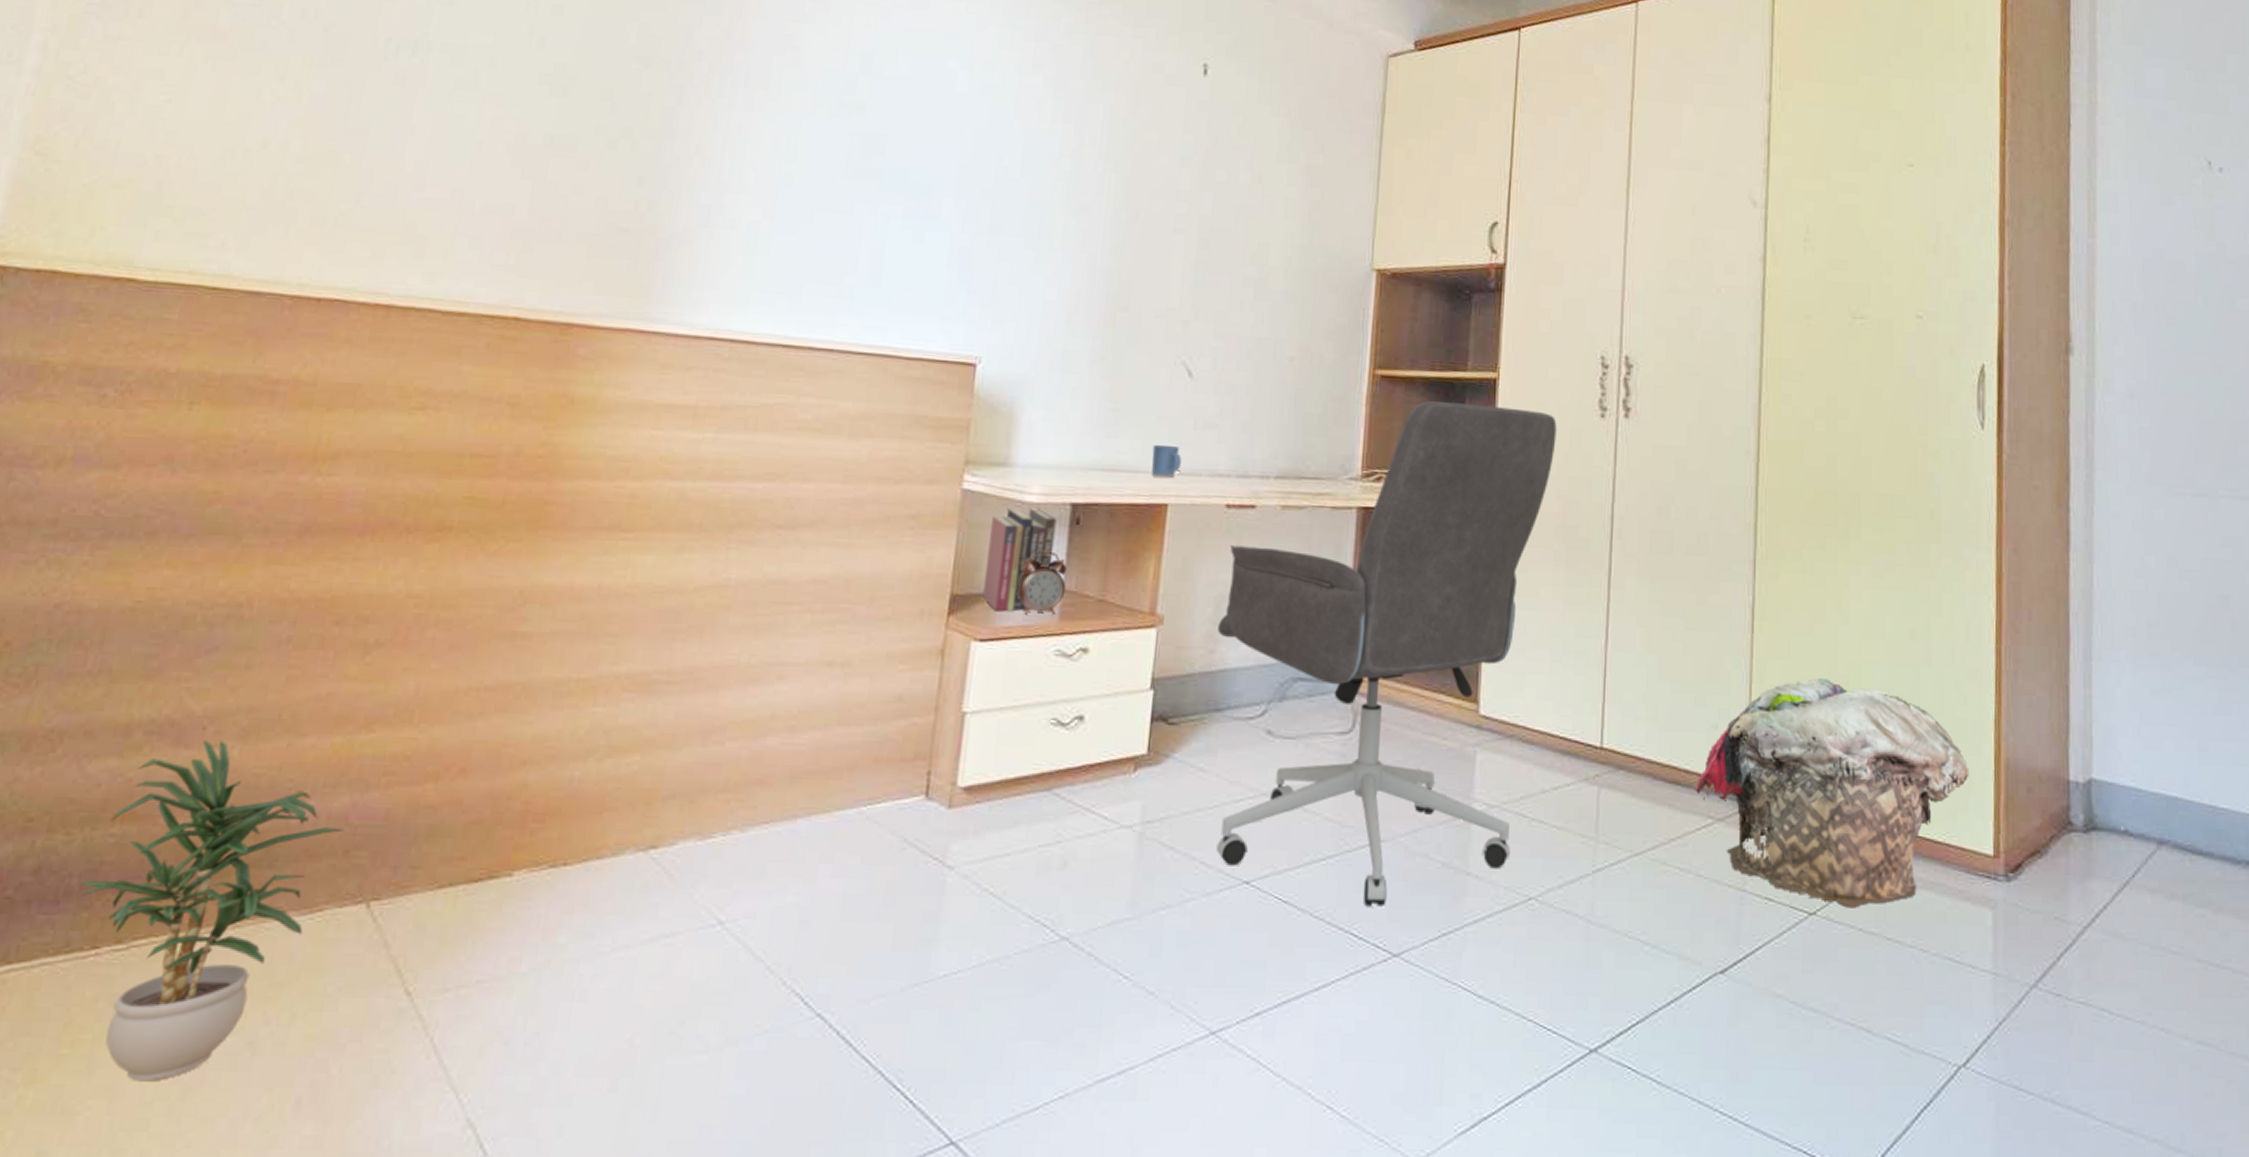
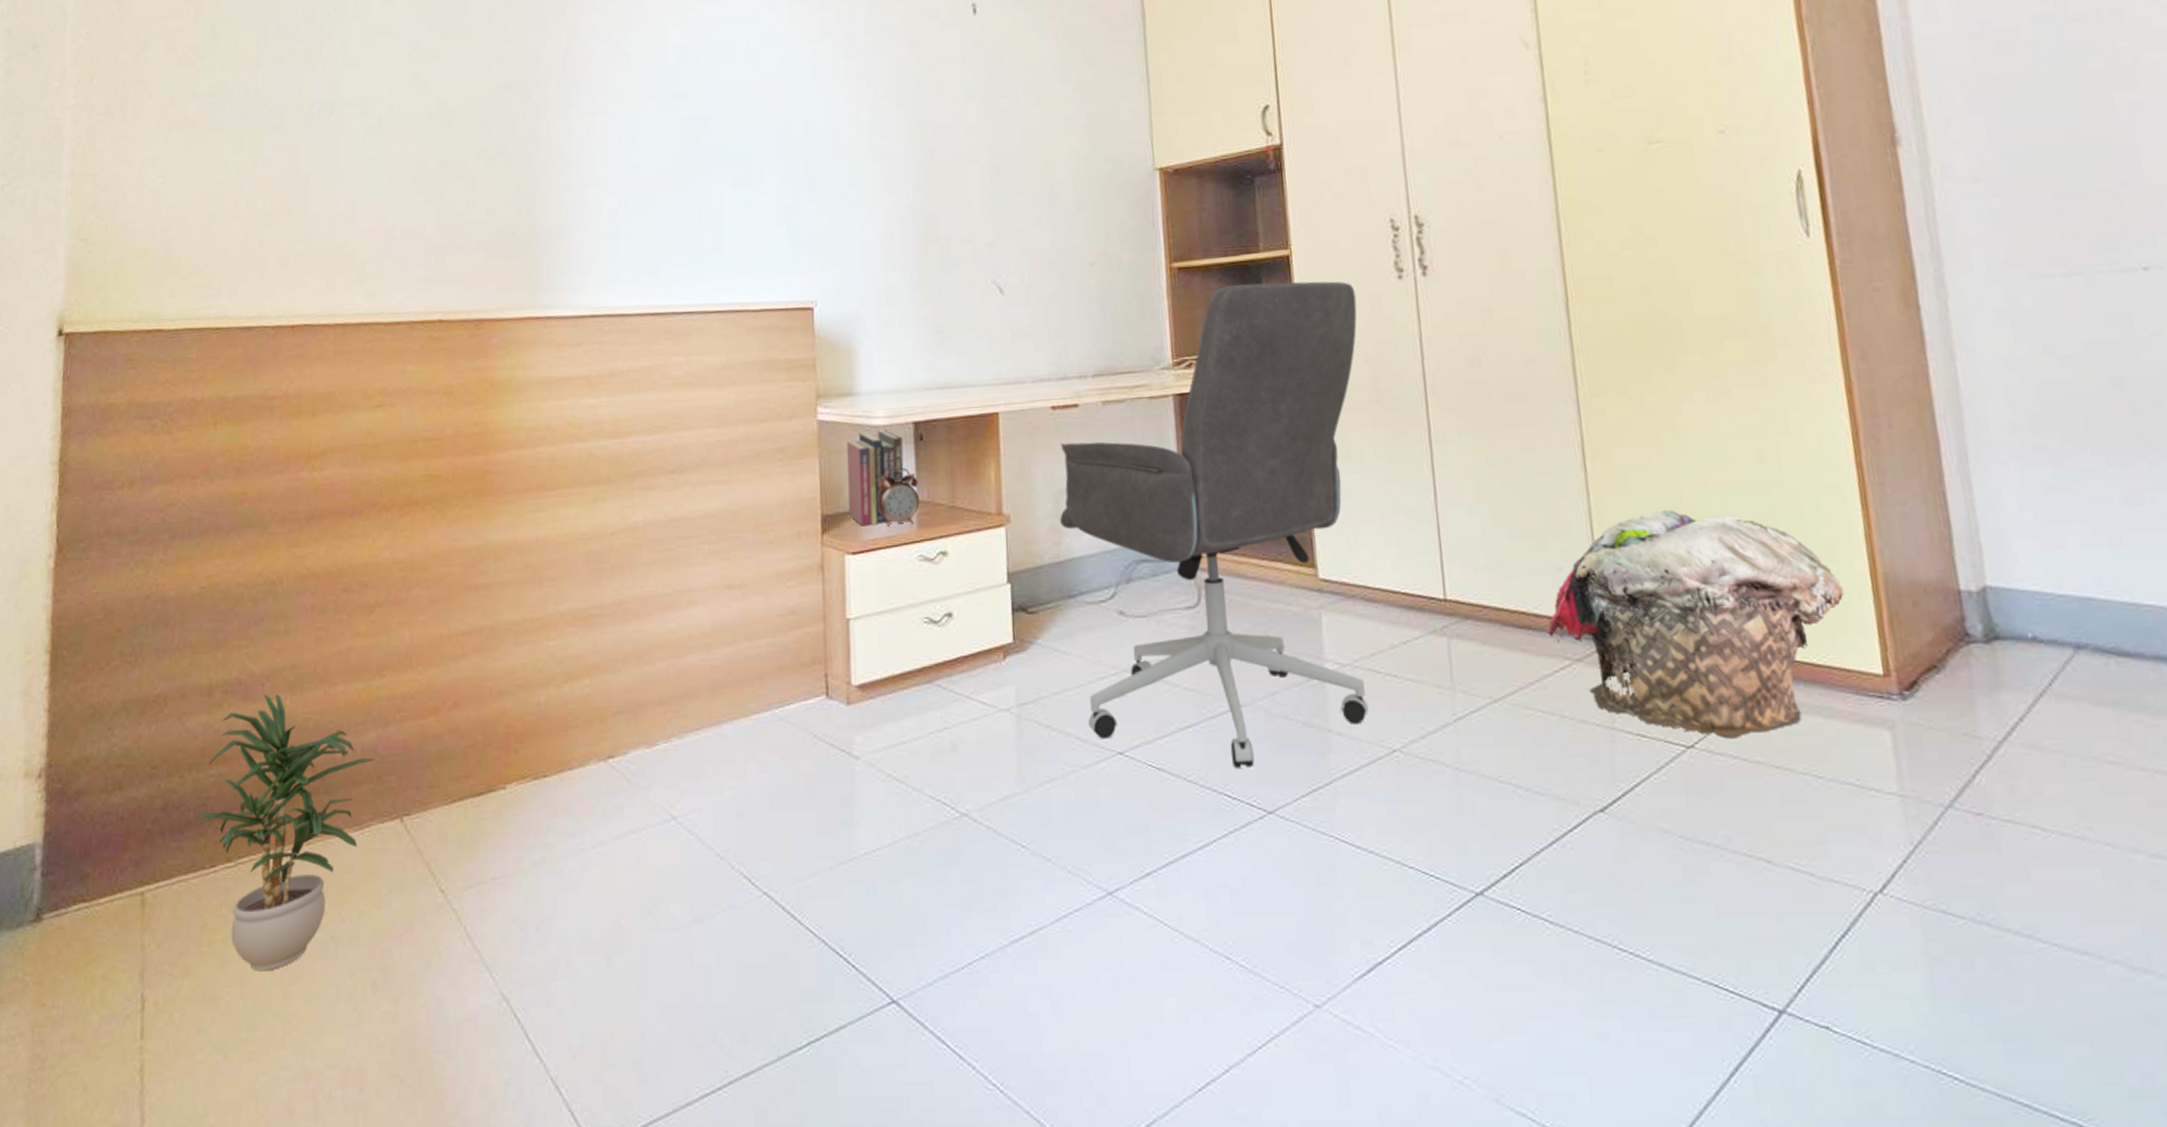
mug: present [1151,444,1182,478] -> none [977,358,1005,389]

